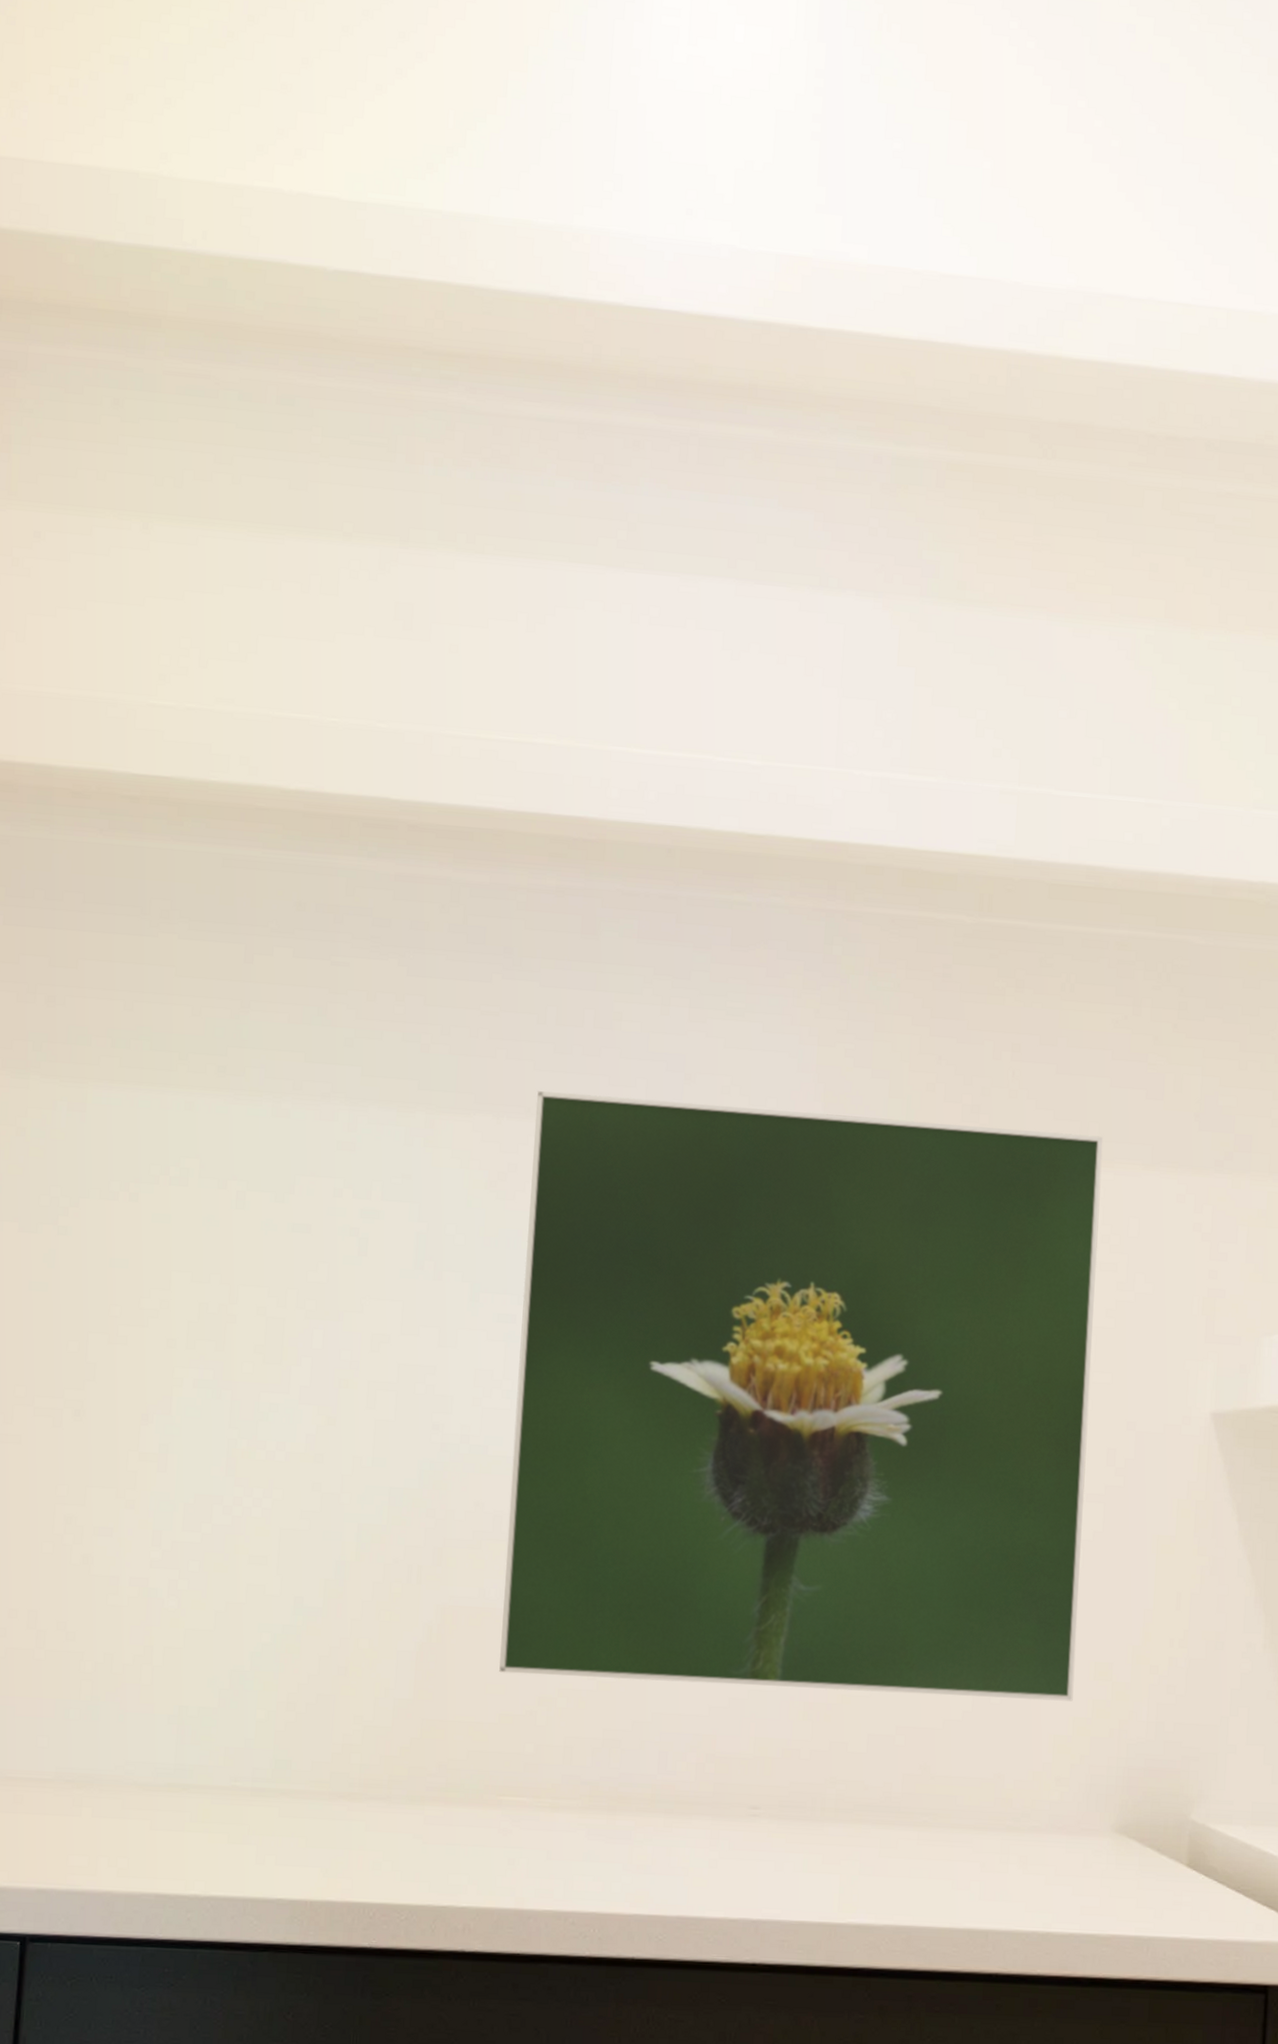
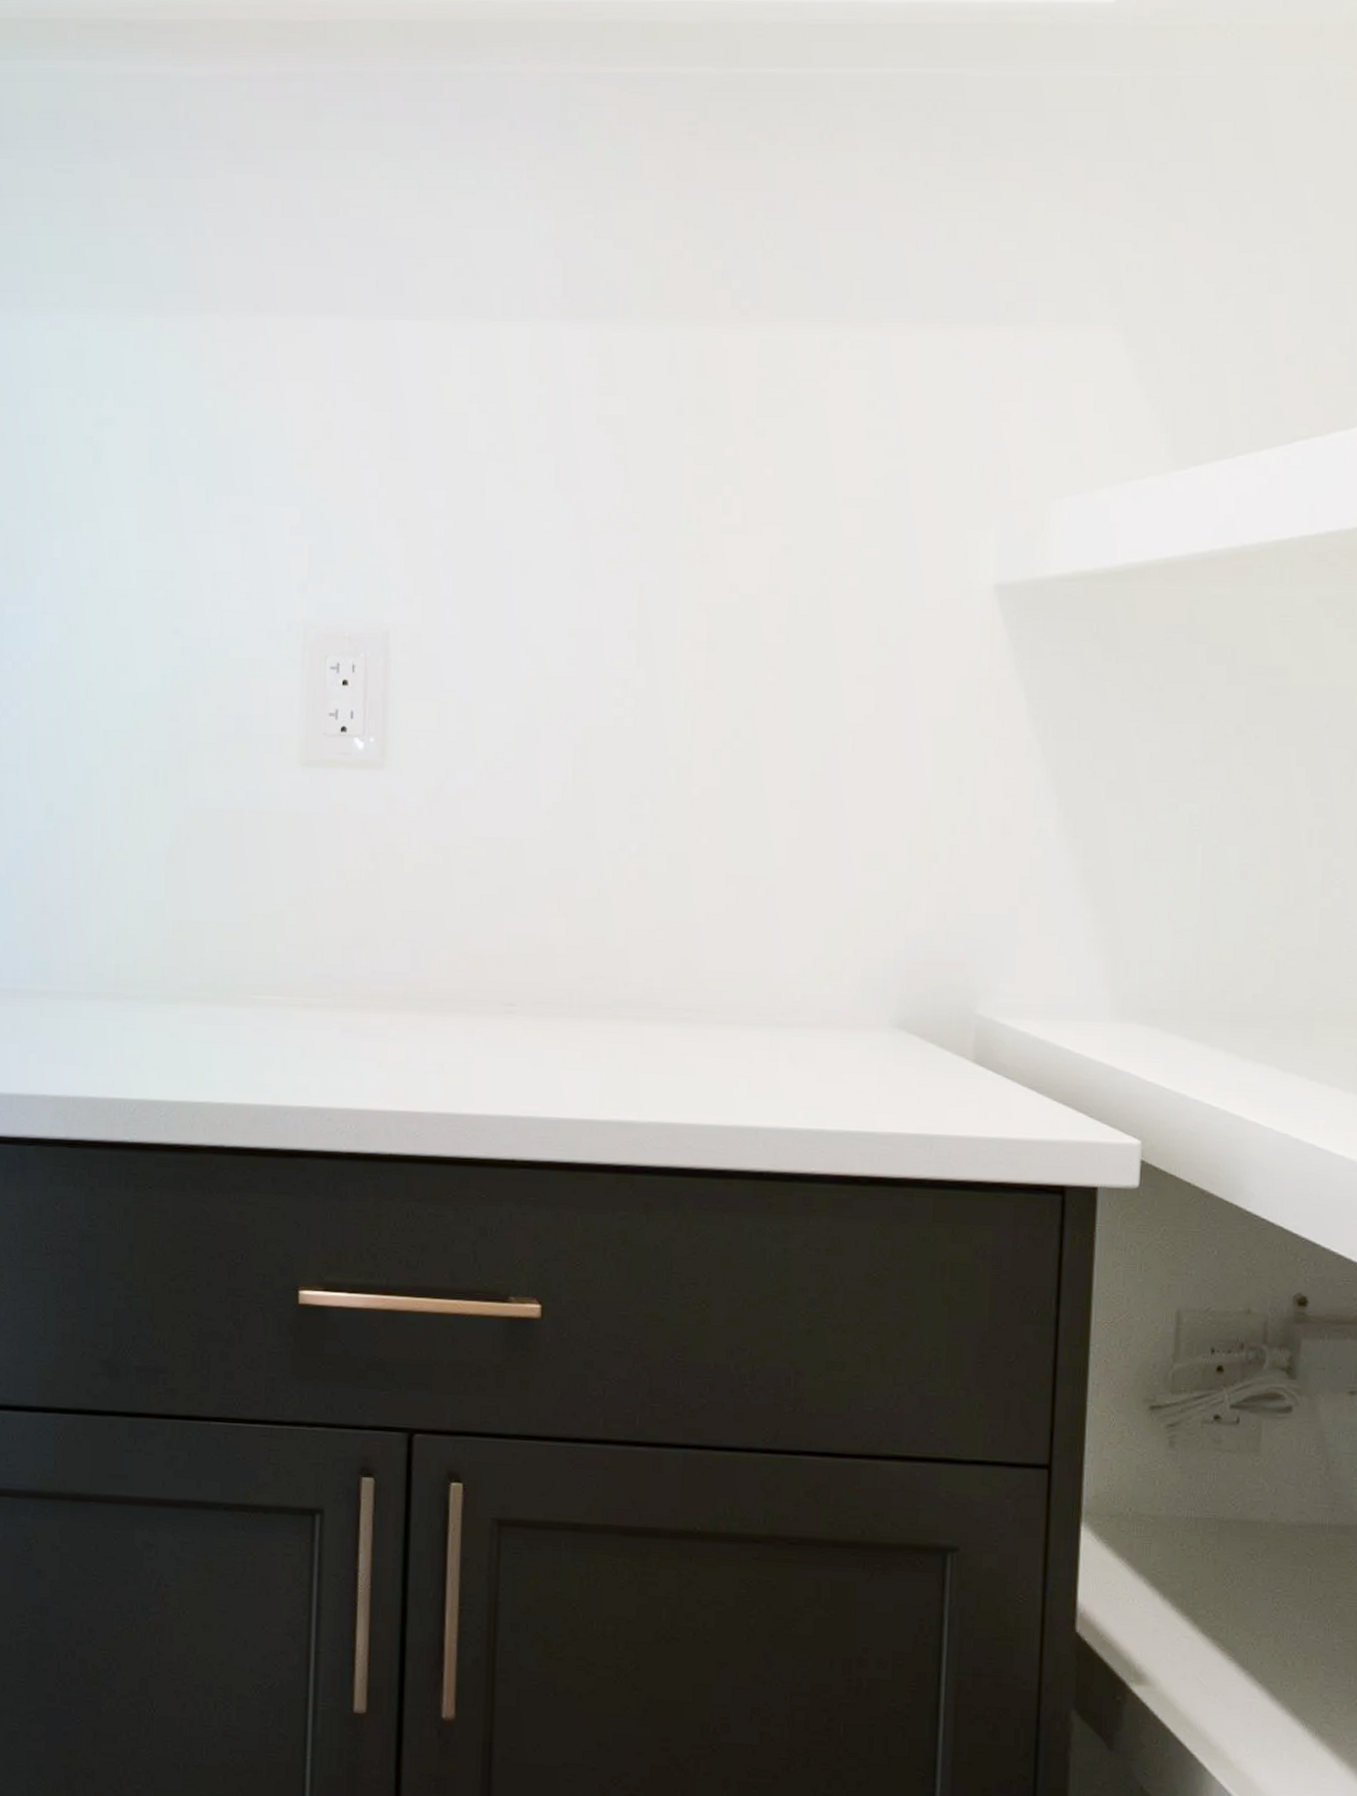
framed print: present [499,1091,1103,1702] -> none [248,285,869,893]

